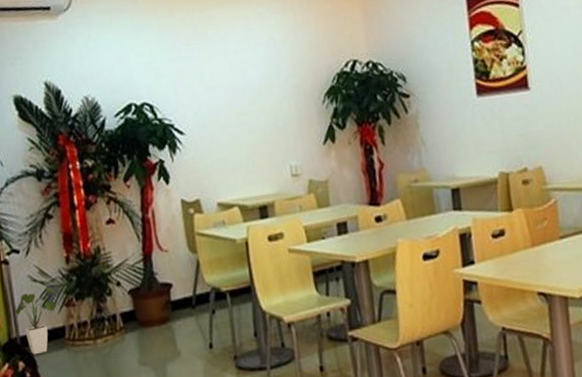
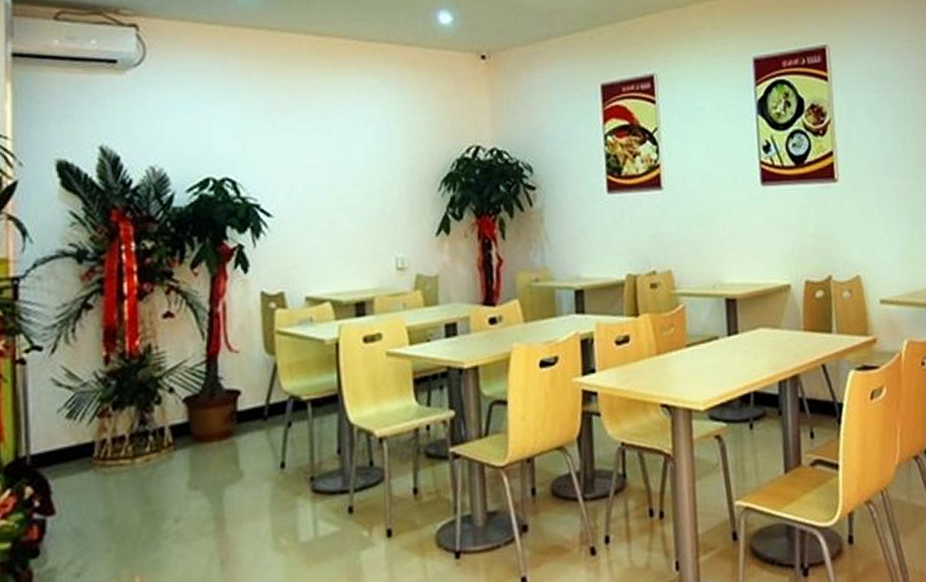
house plant: present [14,287,56,355] -> none [27,394,86,478]

